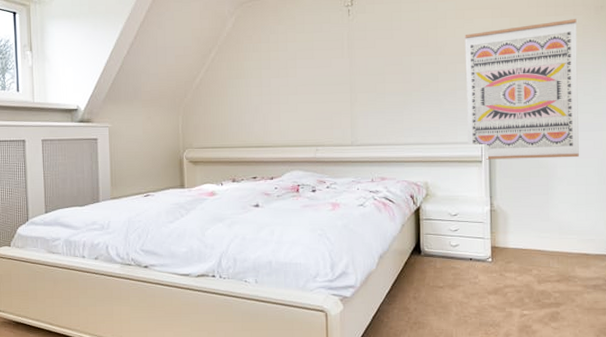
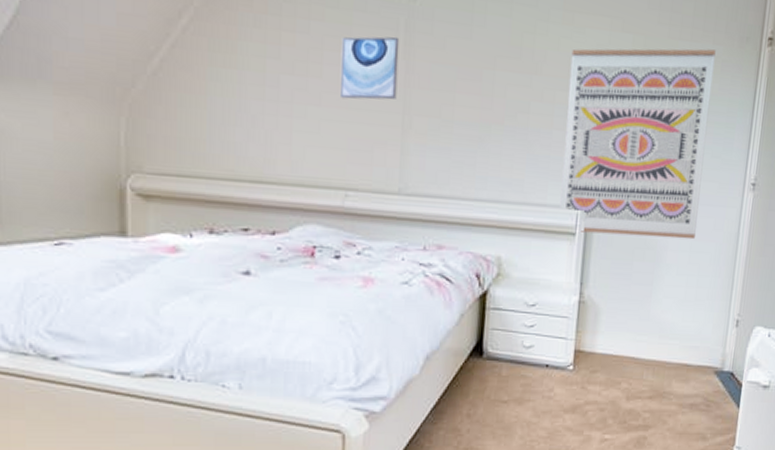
wall art: none [307,44,345,88] -> present [340,36,400,100]

